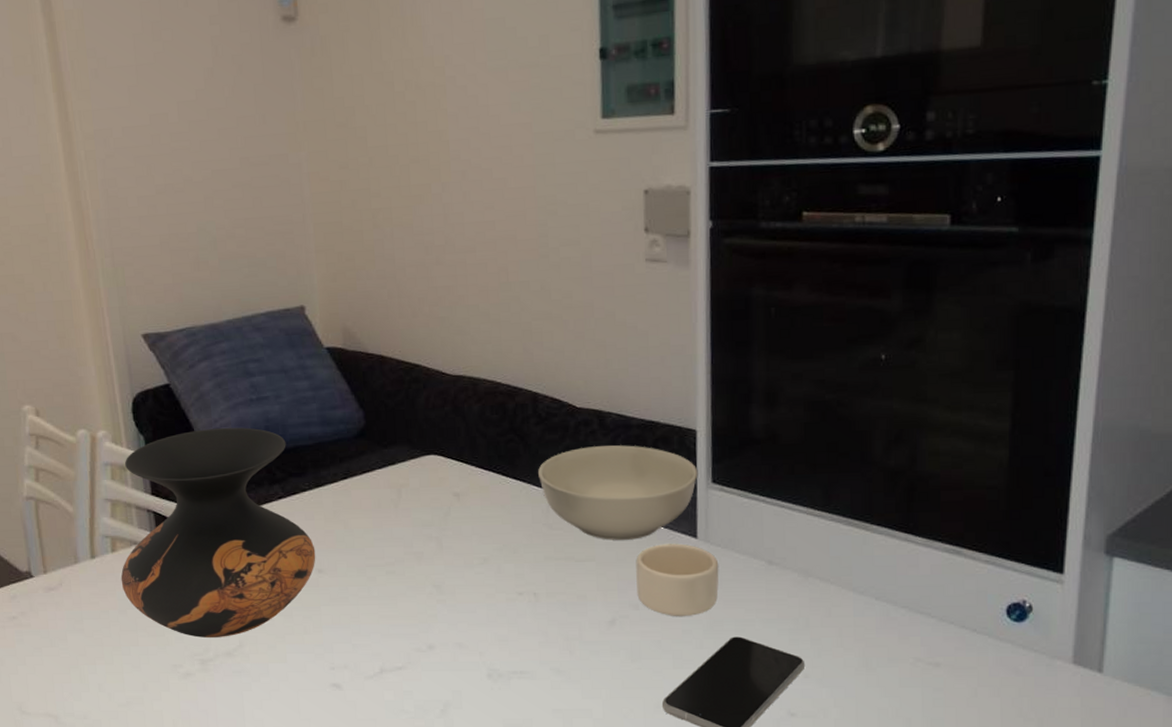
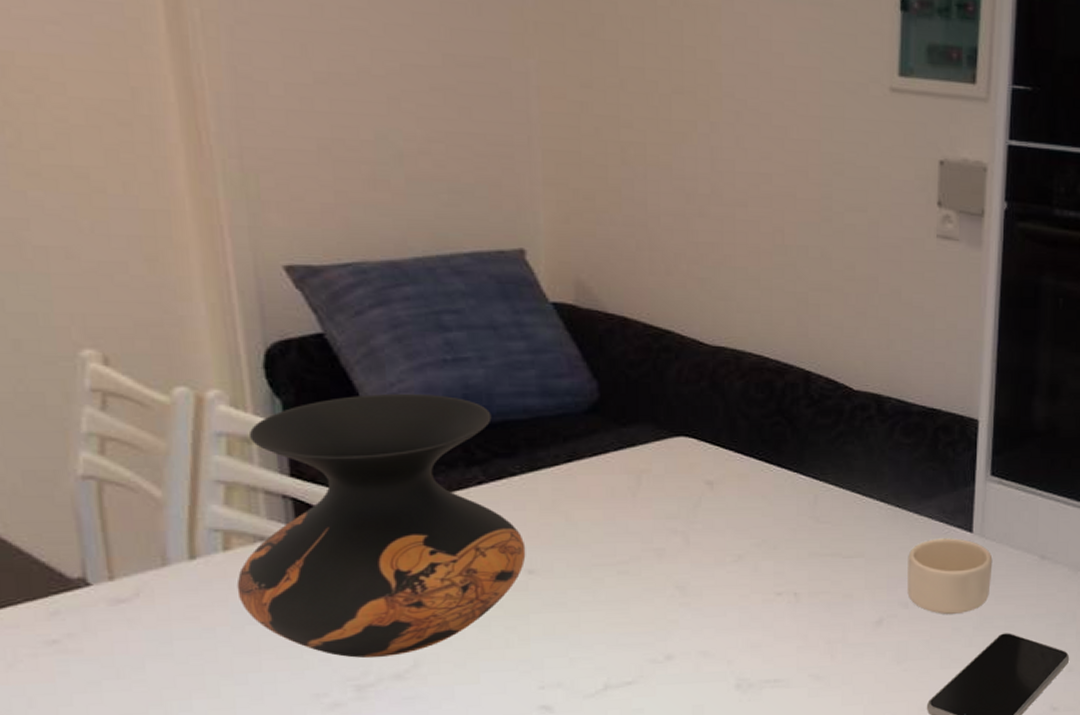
bowl: present [538,445,698,540] -> none [807,433,978,535]

